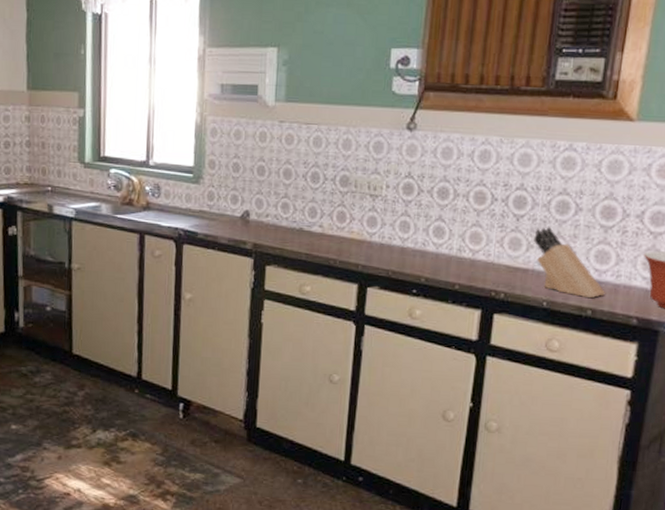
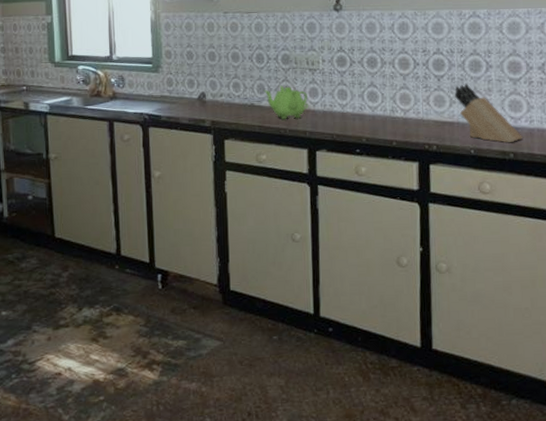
teapot: none [315,210,365,250] -> present [263,85,309,120]

